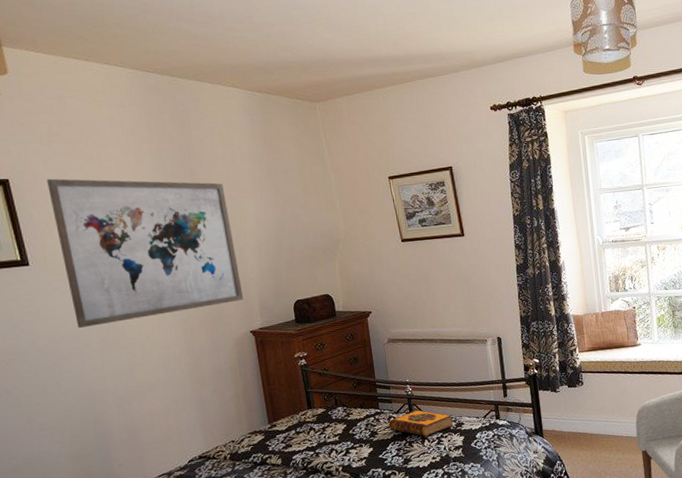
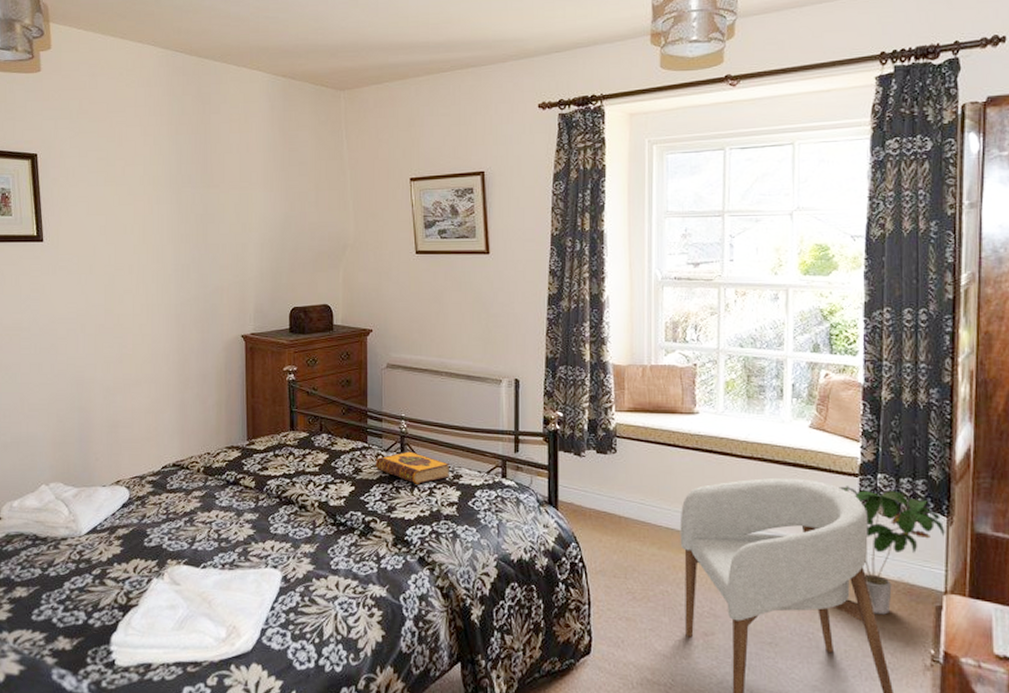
wall art: present [47,178,244,328] -> none [70,156,240,310]

